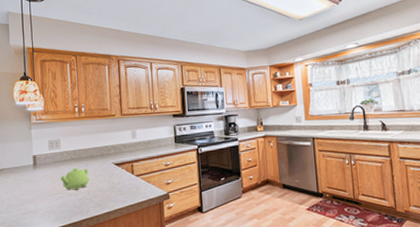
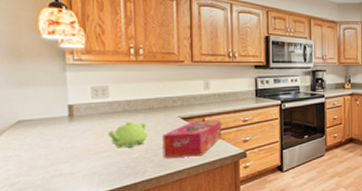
tissue box: none [100,165,148,199] -> present [162,120,222,158]

